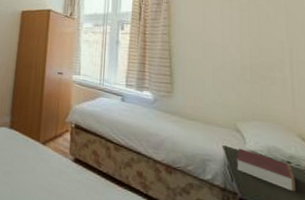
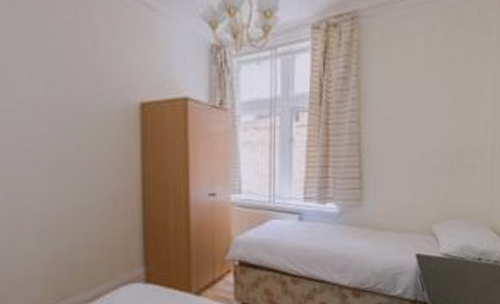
book: present [236,148,296,192] -> none [428,253,484,289]

